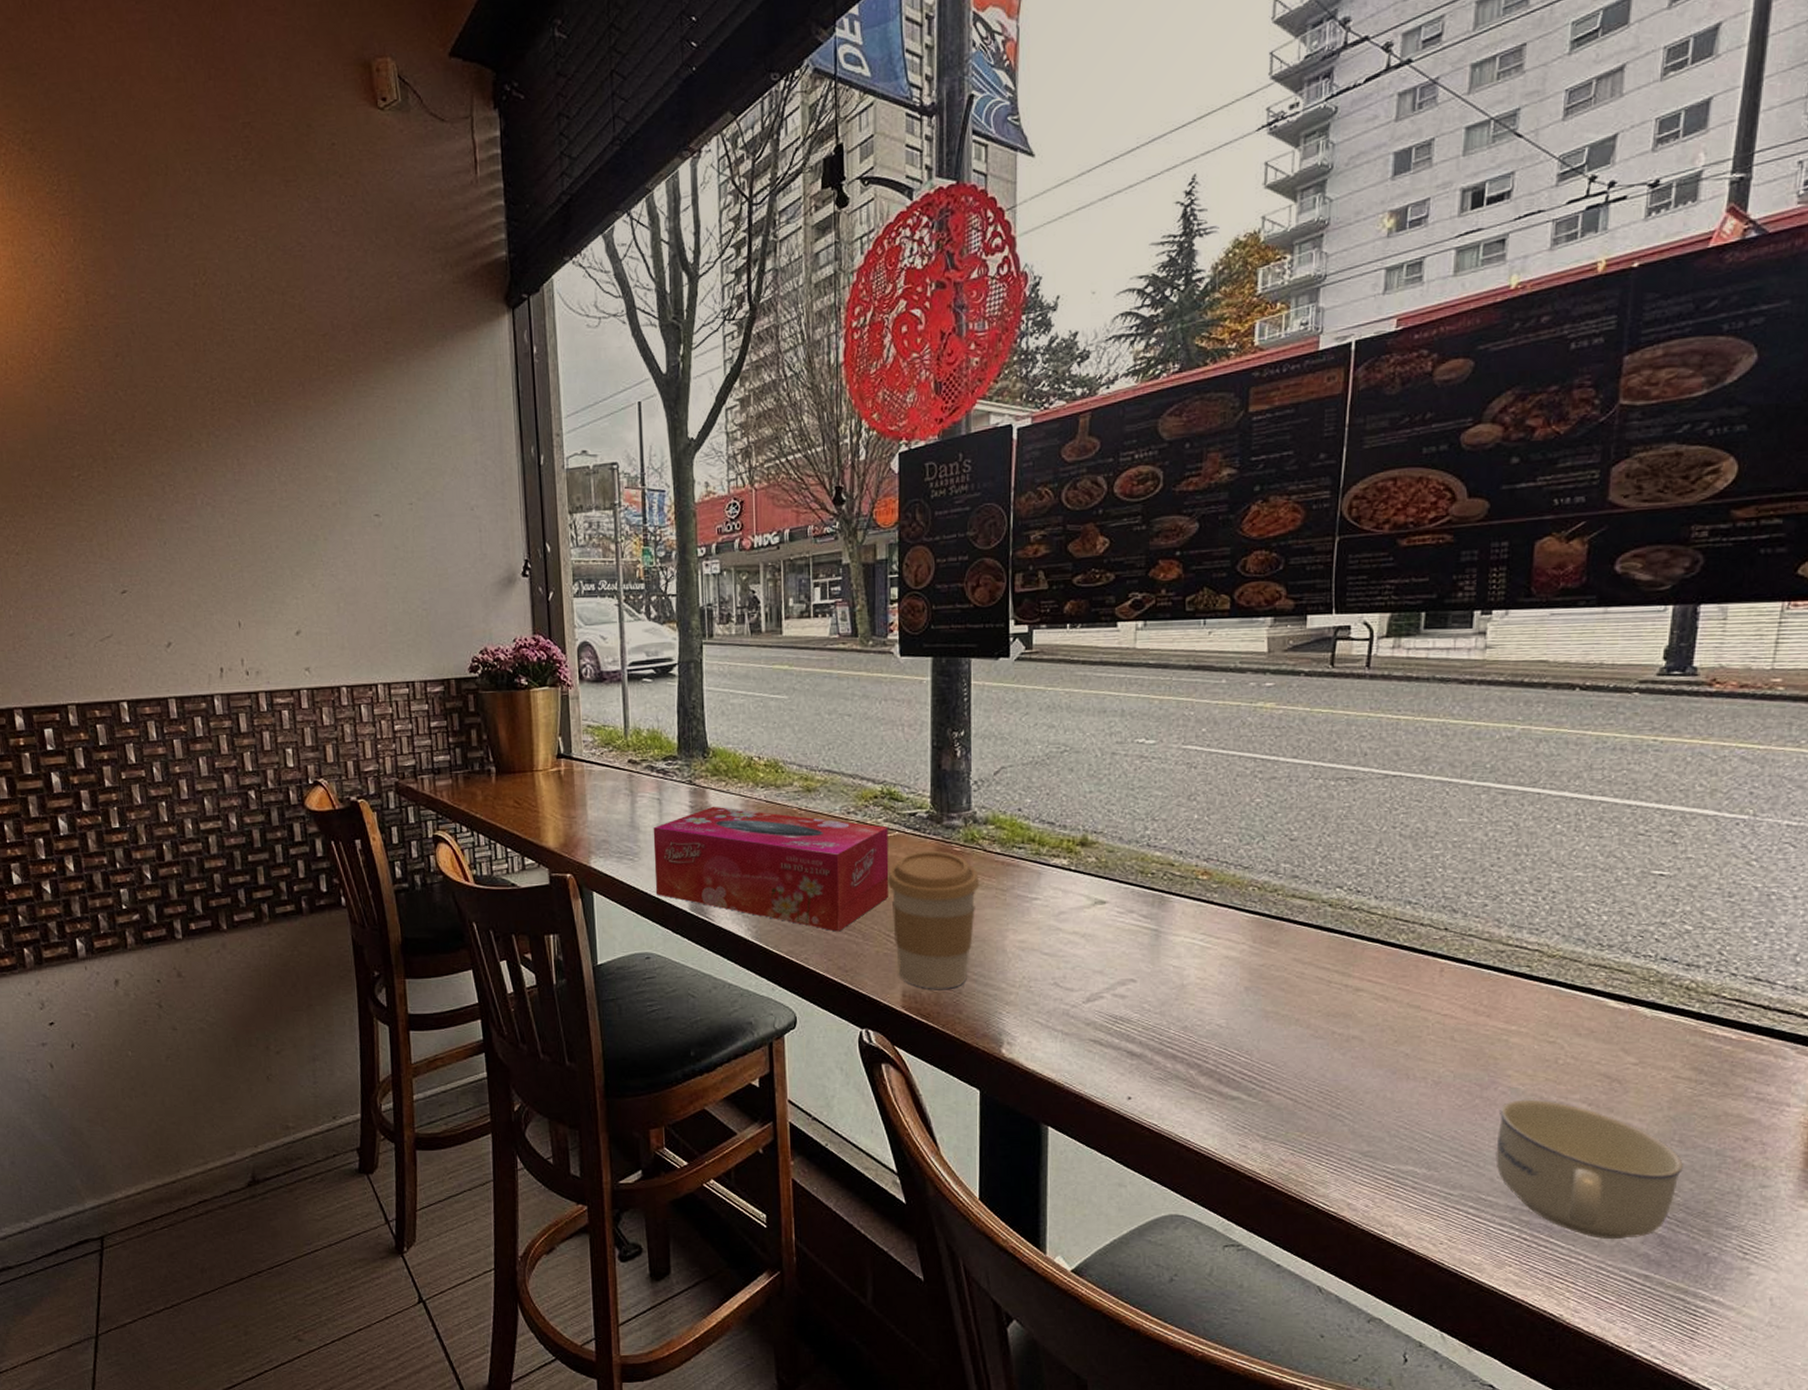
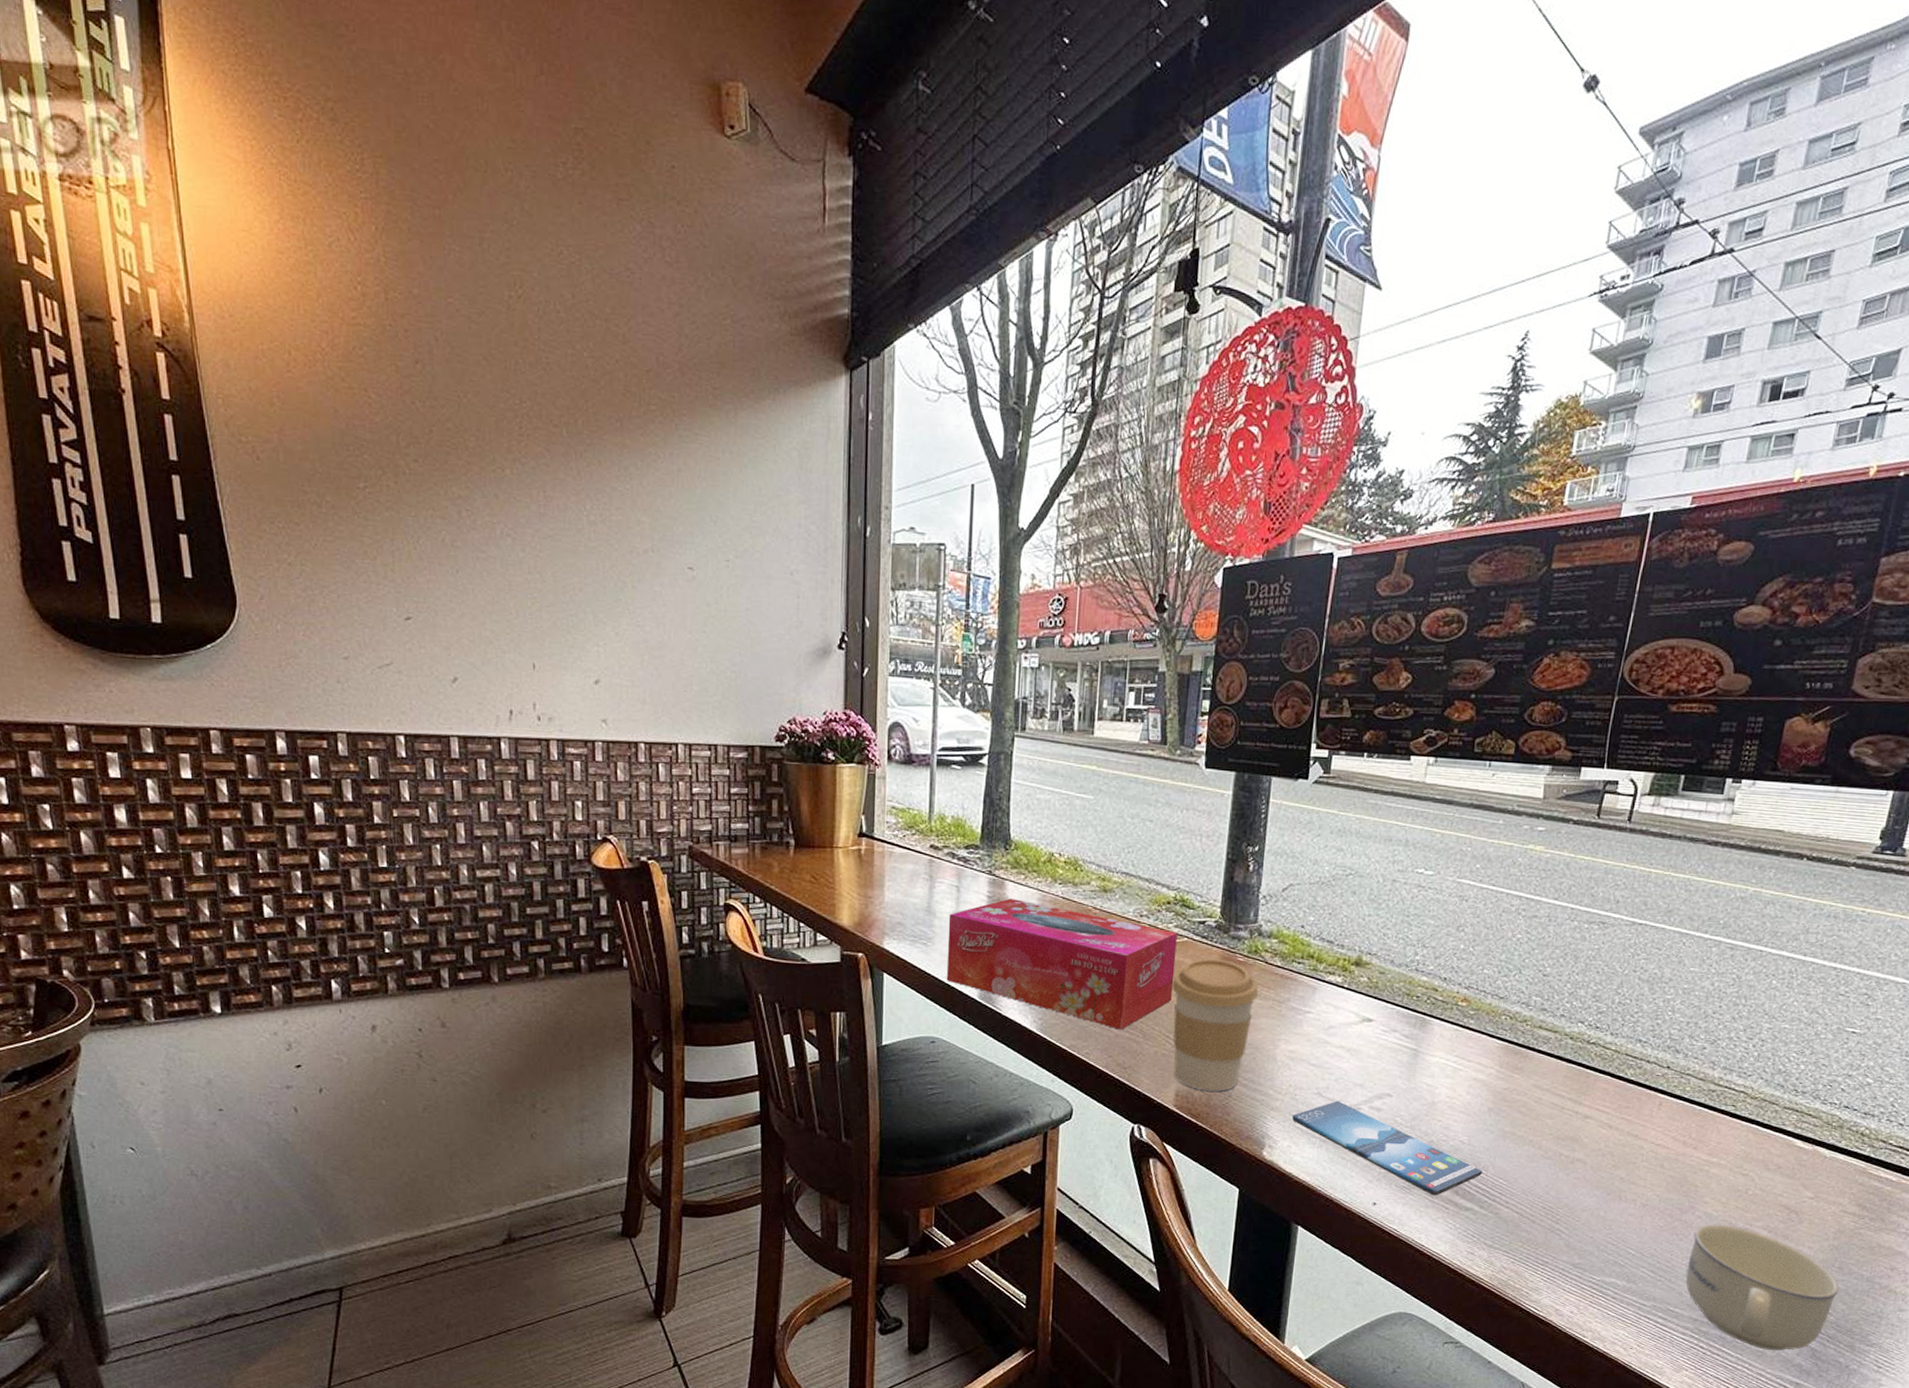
smartphone: none [1030,990,1246,1086] -> present [1292,1101,1483,1196]

